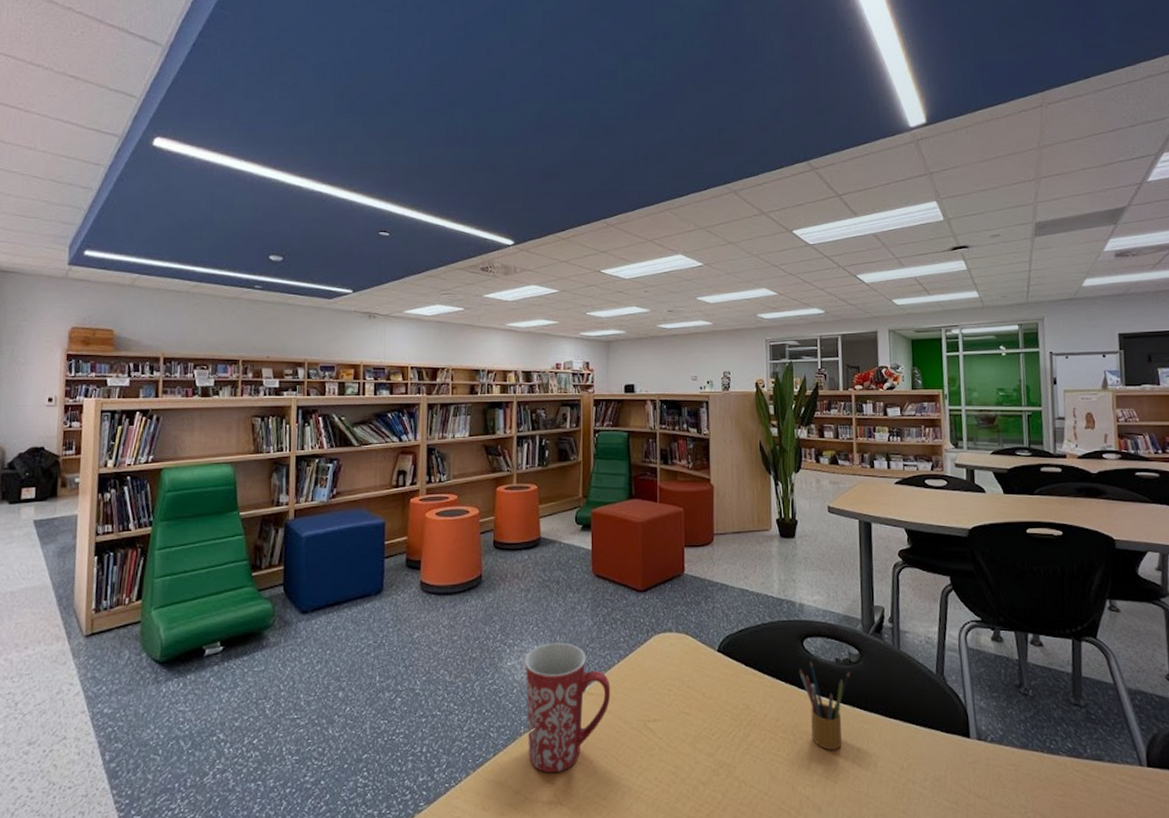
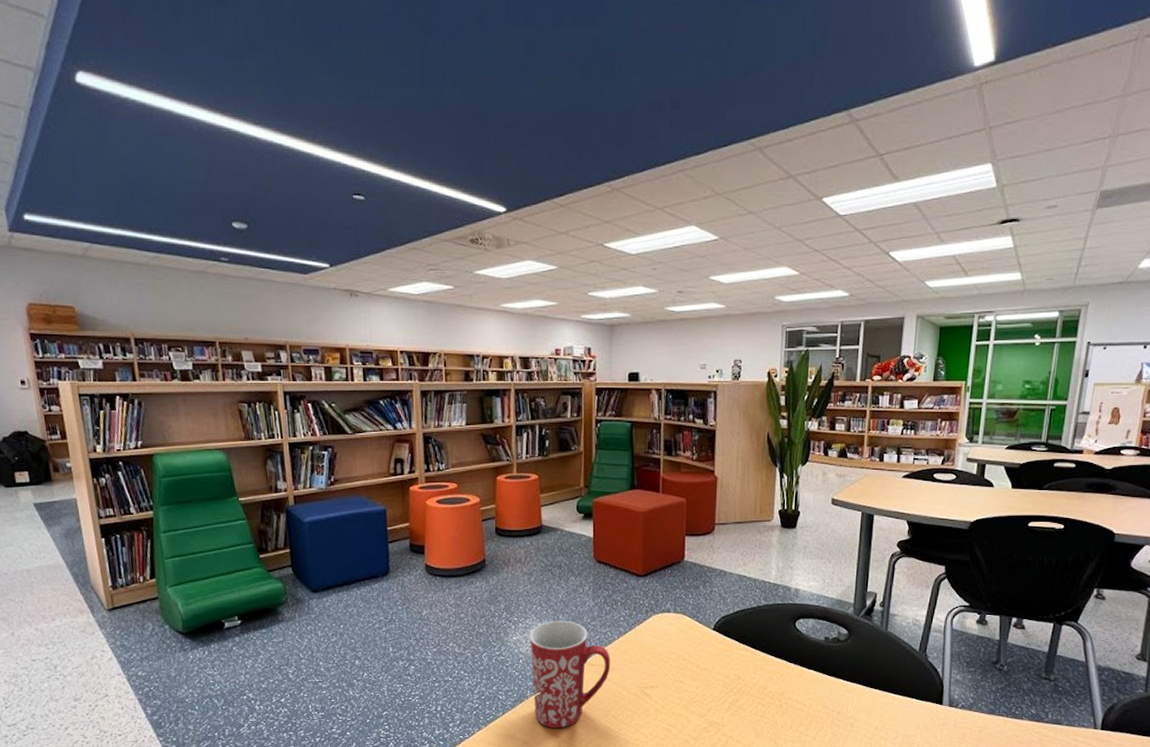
pencil box: present [799,660,851,750] -> none [789,638,838,713]

